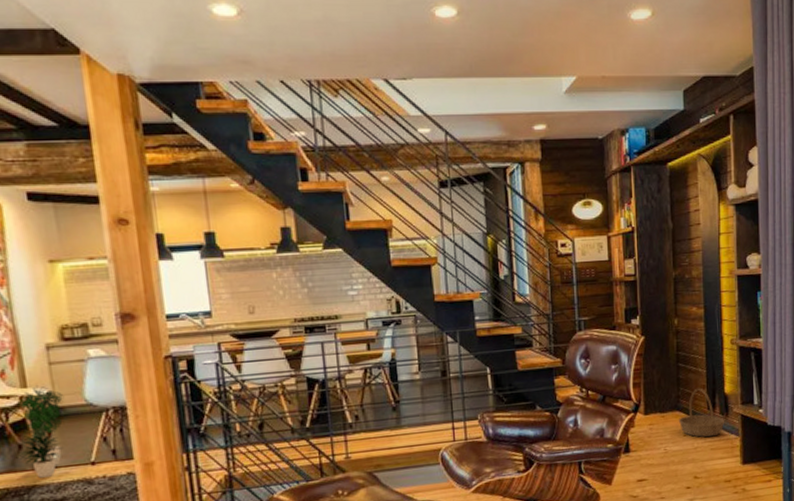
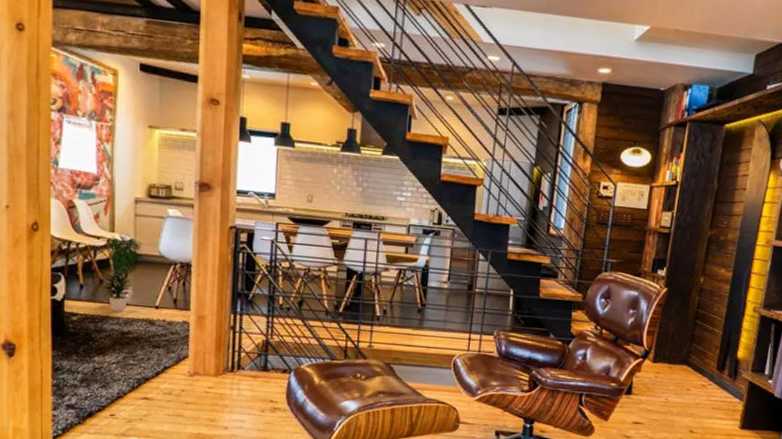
basket: present [678,388,725,437] -> none [684,347,732,397]

